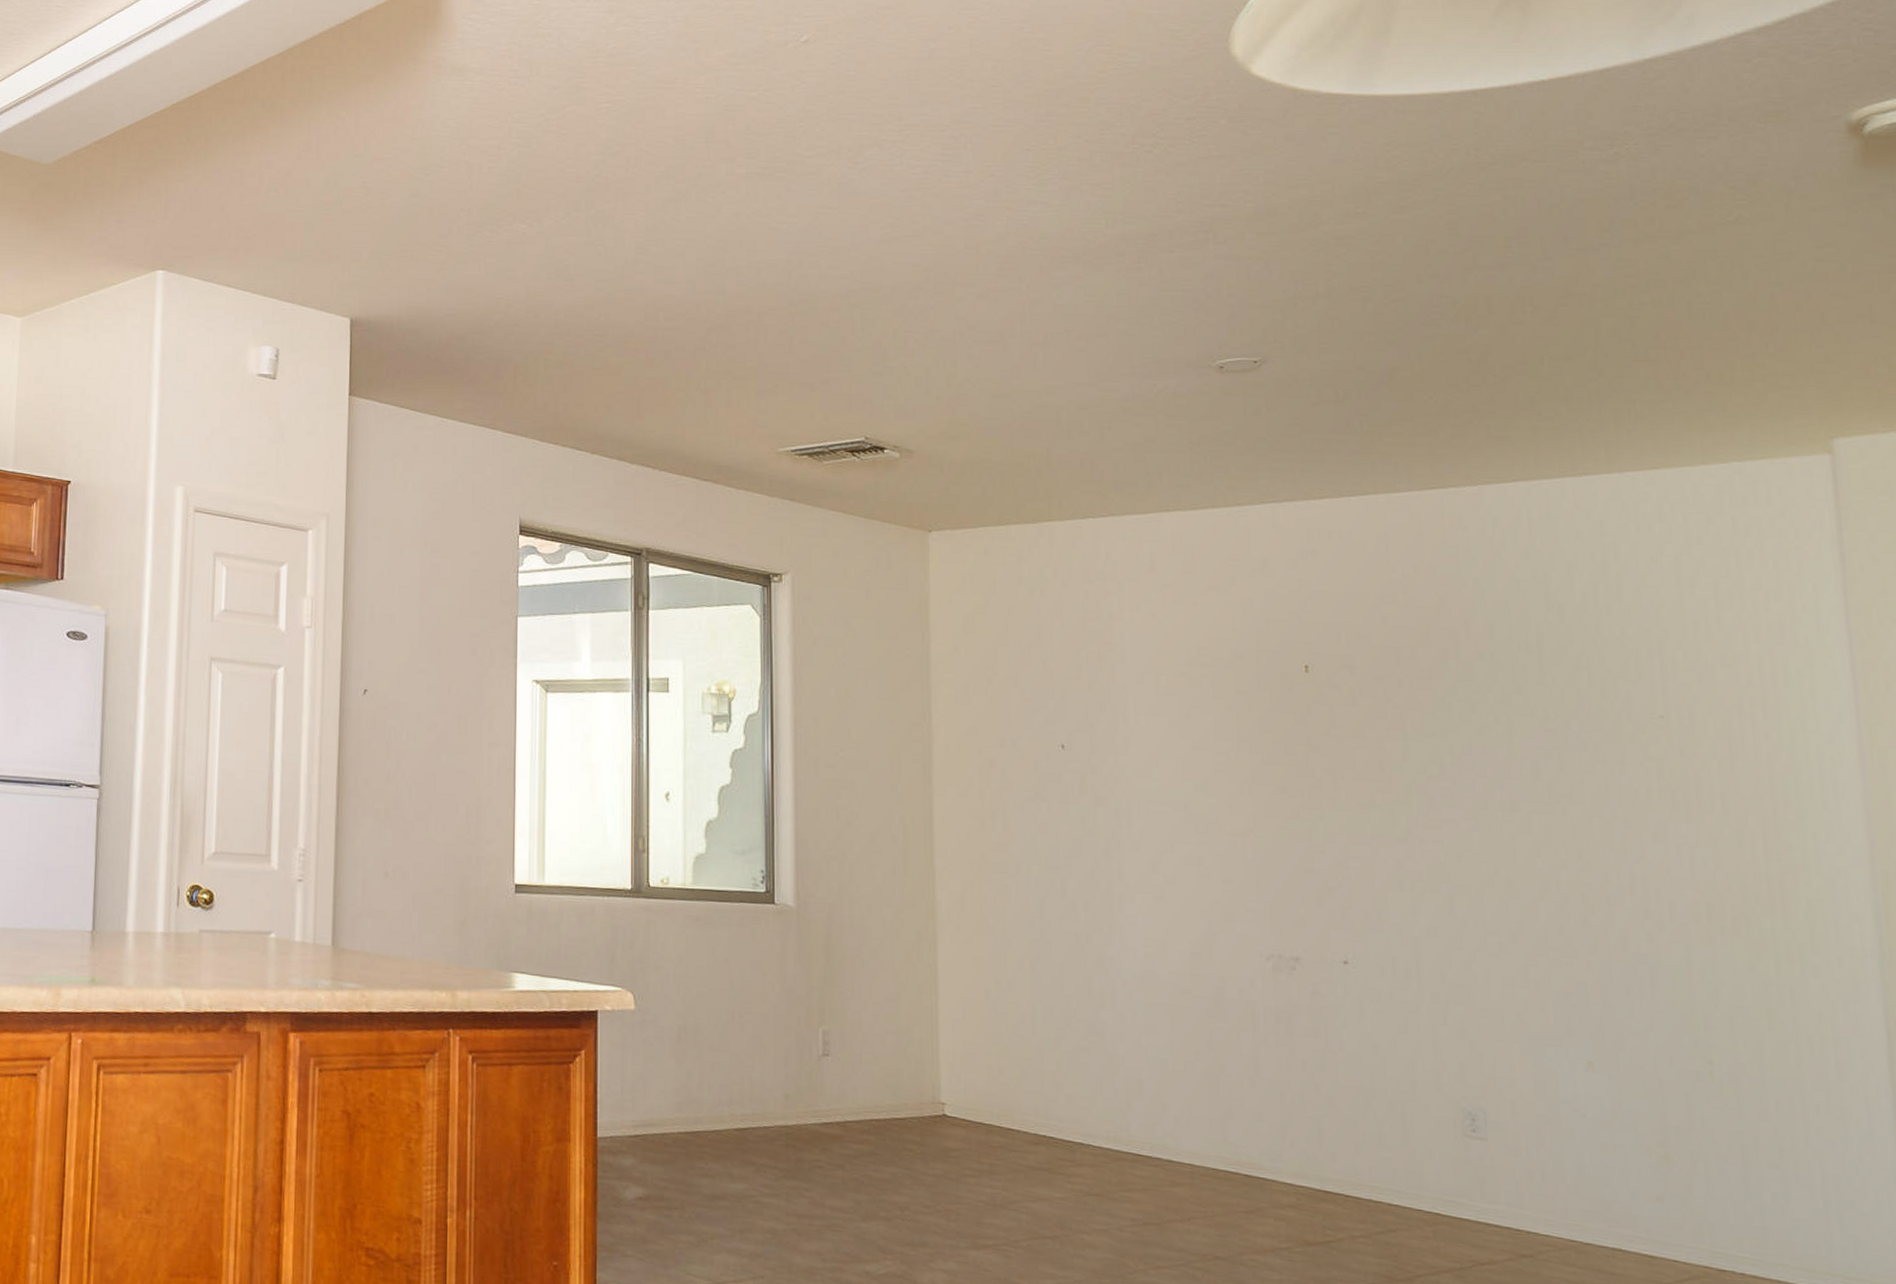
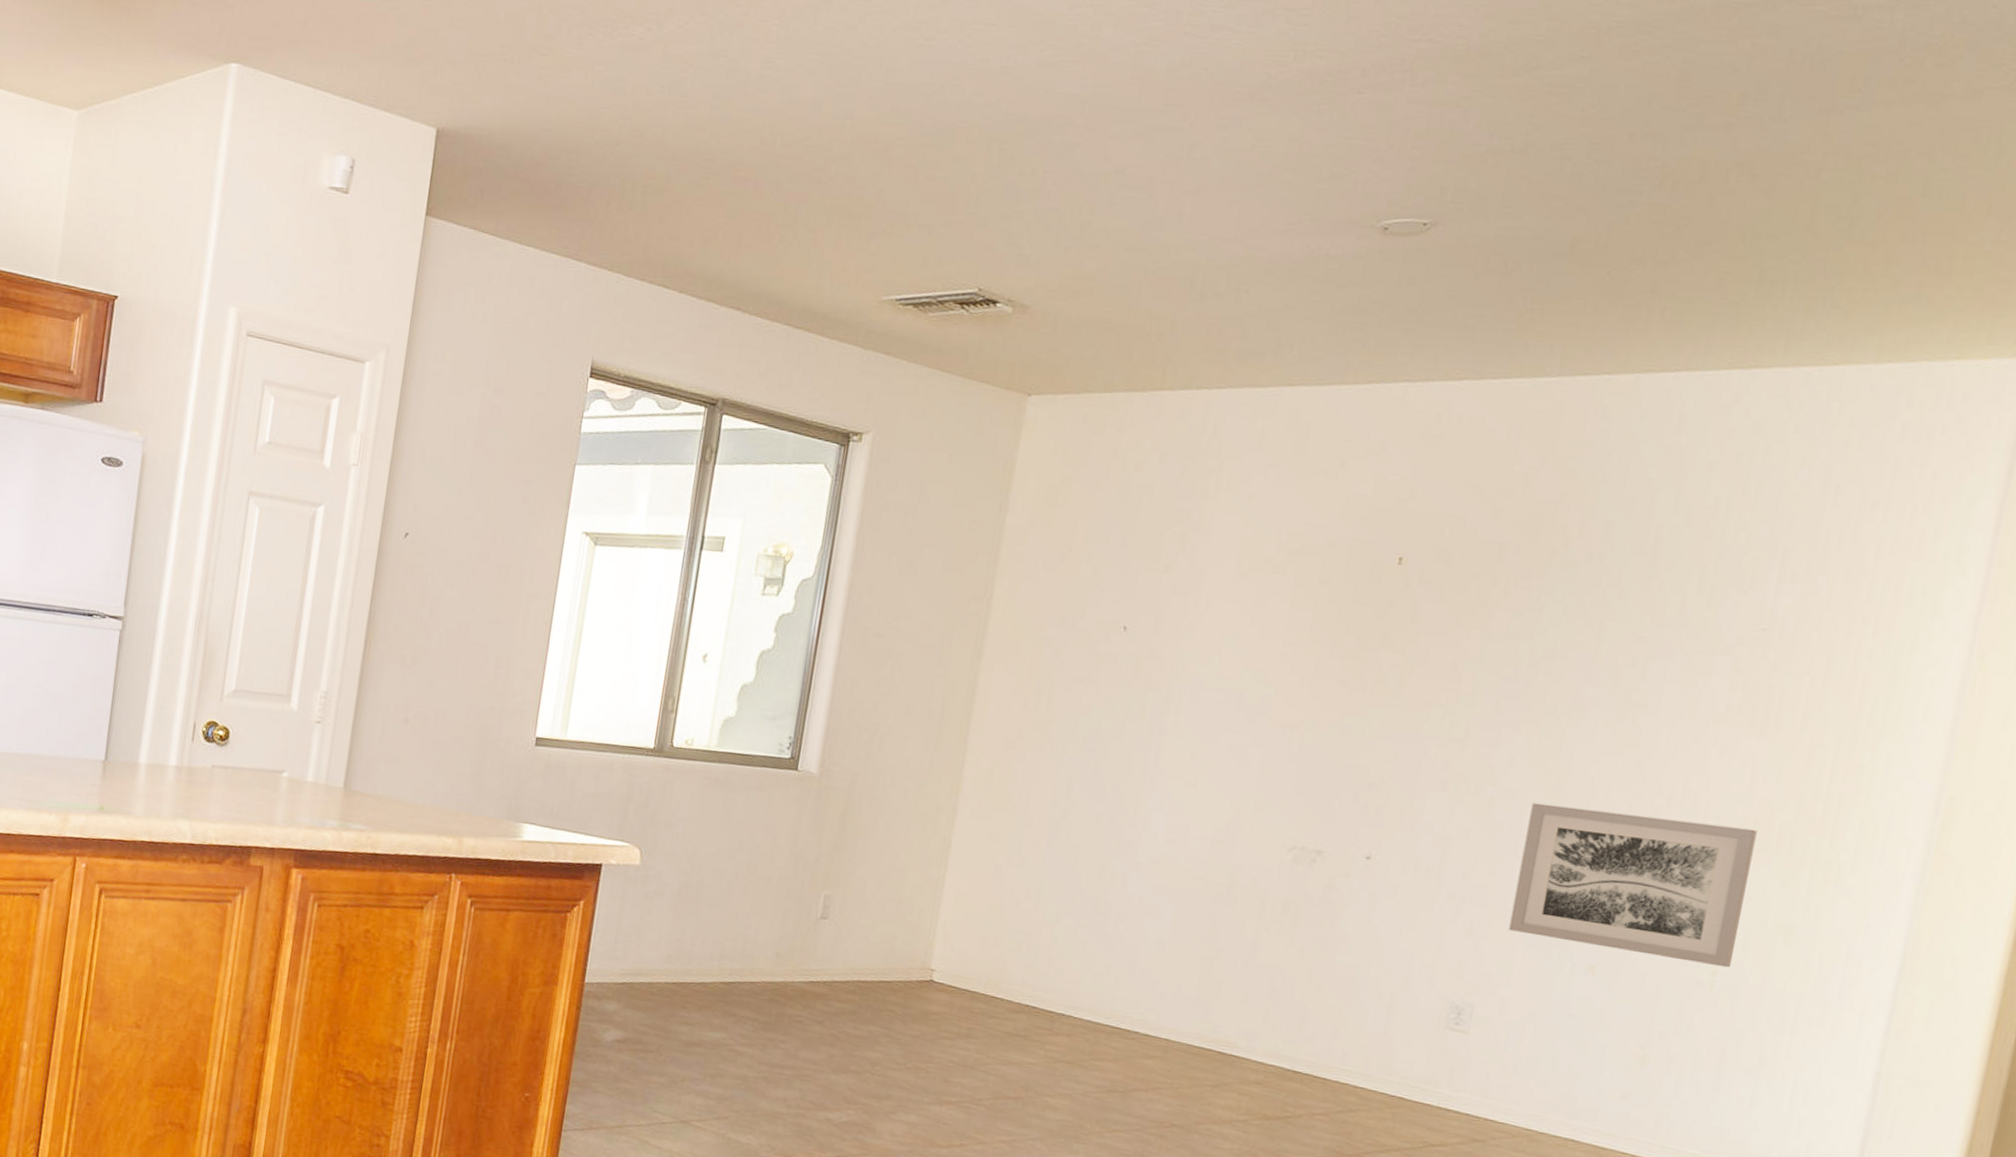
wall art: none [1489,898,1725,1057] -> present [1508,802,1757,968]

